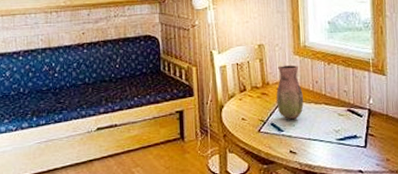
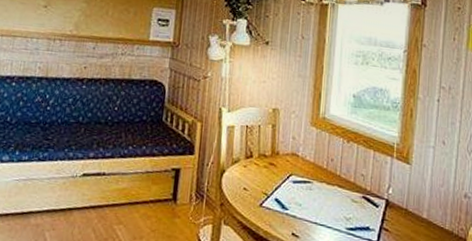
vase: present [276,64,304,120] -> none [284,135,315,199]

